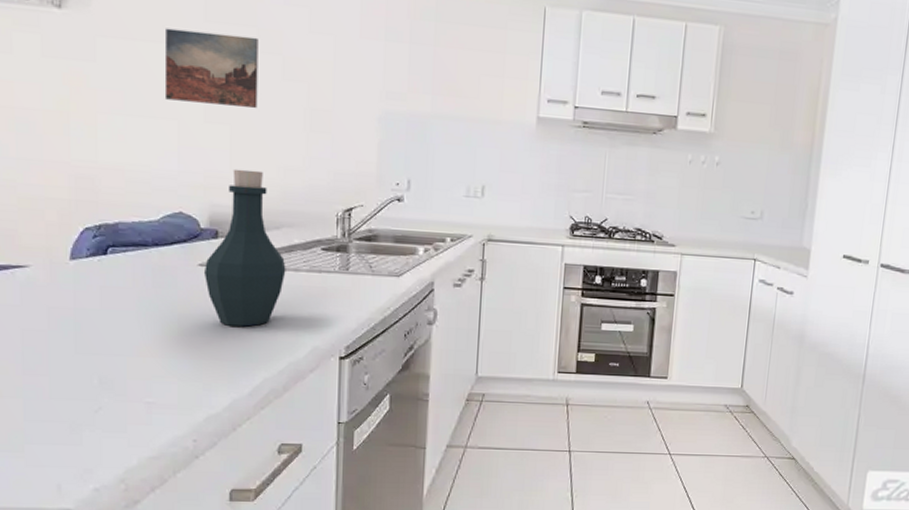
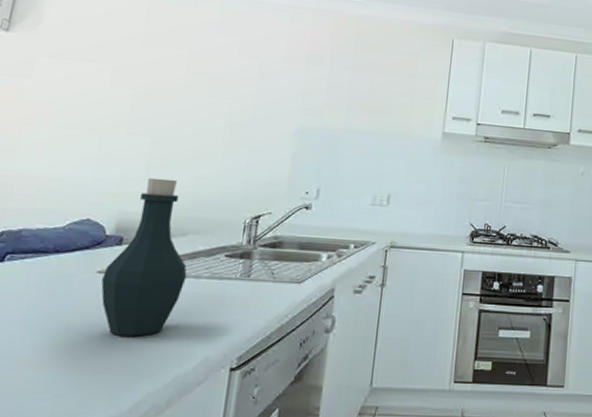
wall art: present [164,28,258,109] -> none [92,50,190,123]

